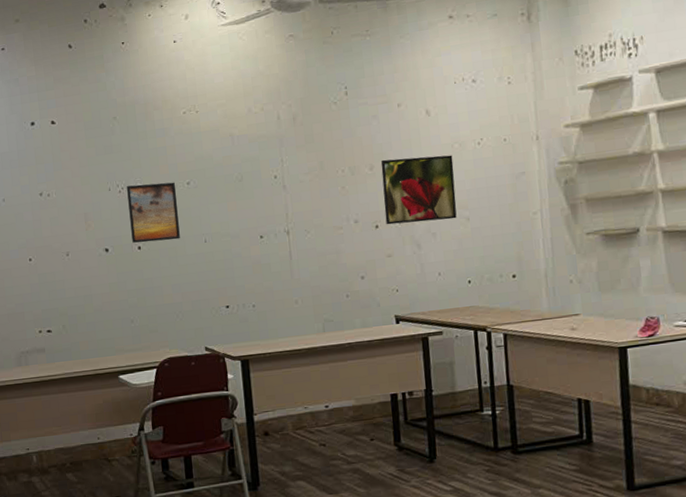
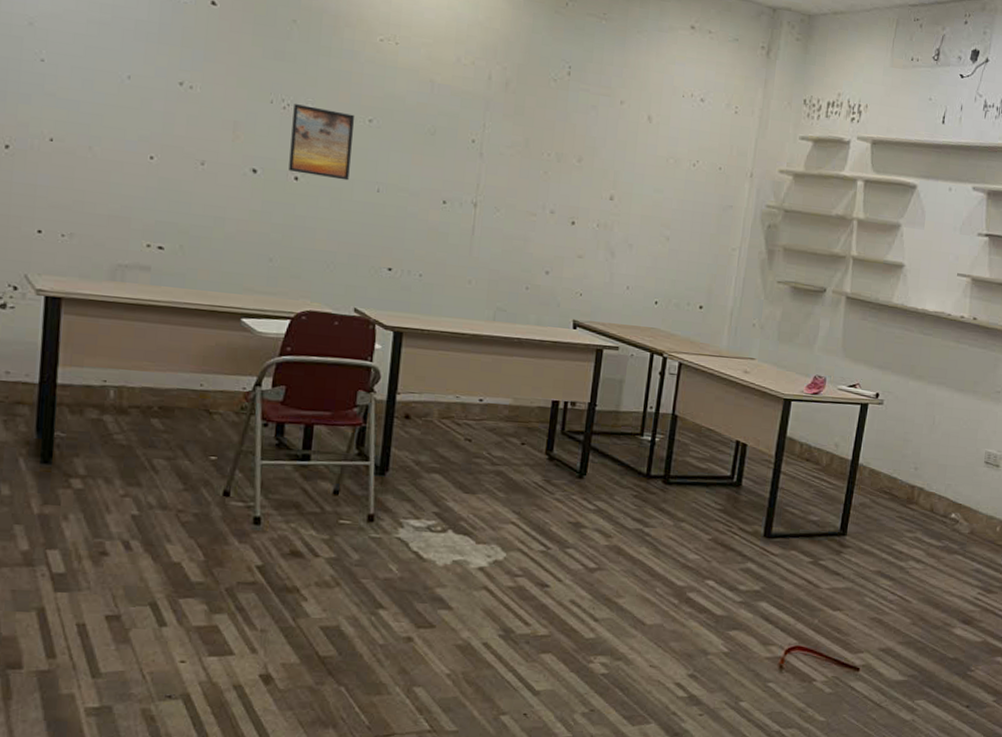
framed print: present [380,155,457,225] -> none [583,154,666,235]

